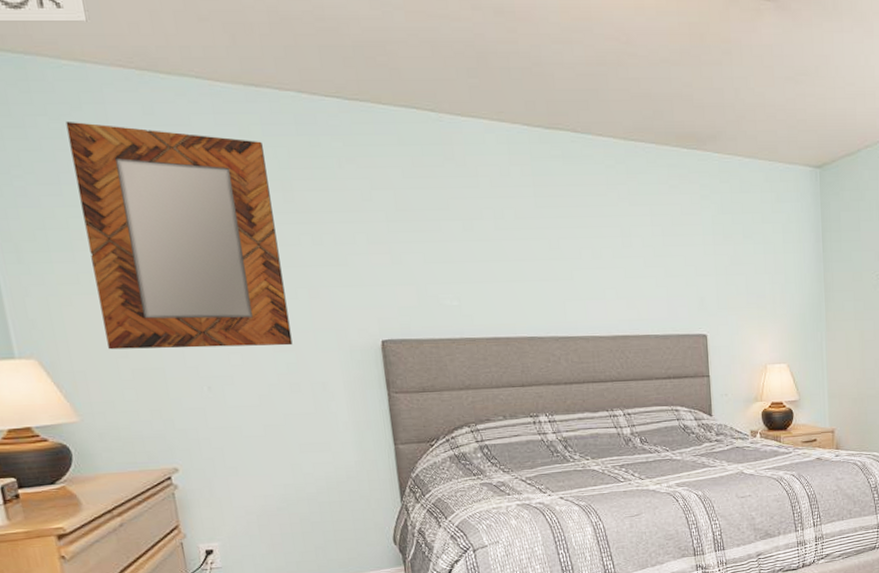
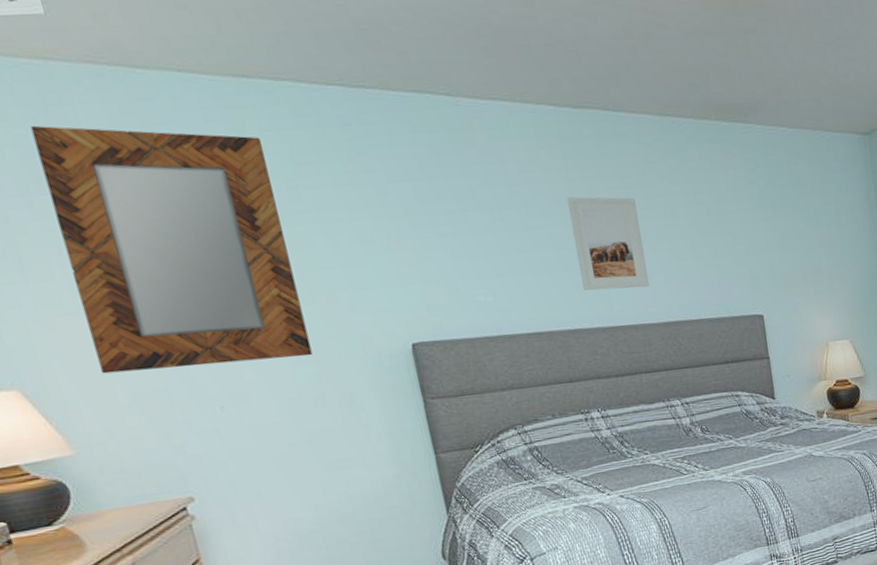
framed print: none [533,212,602,302] -> present [567,197,649,291]

